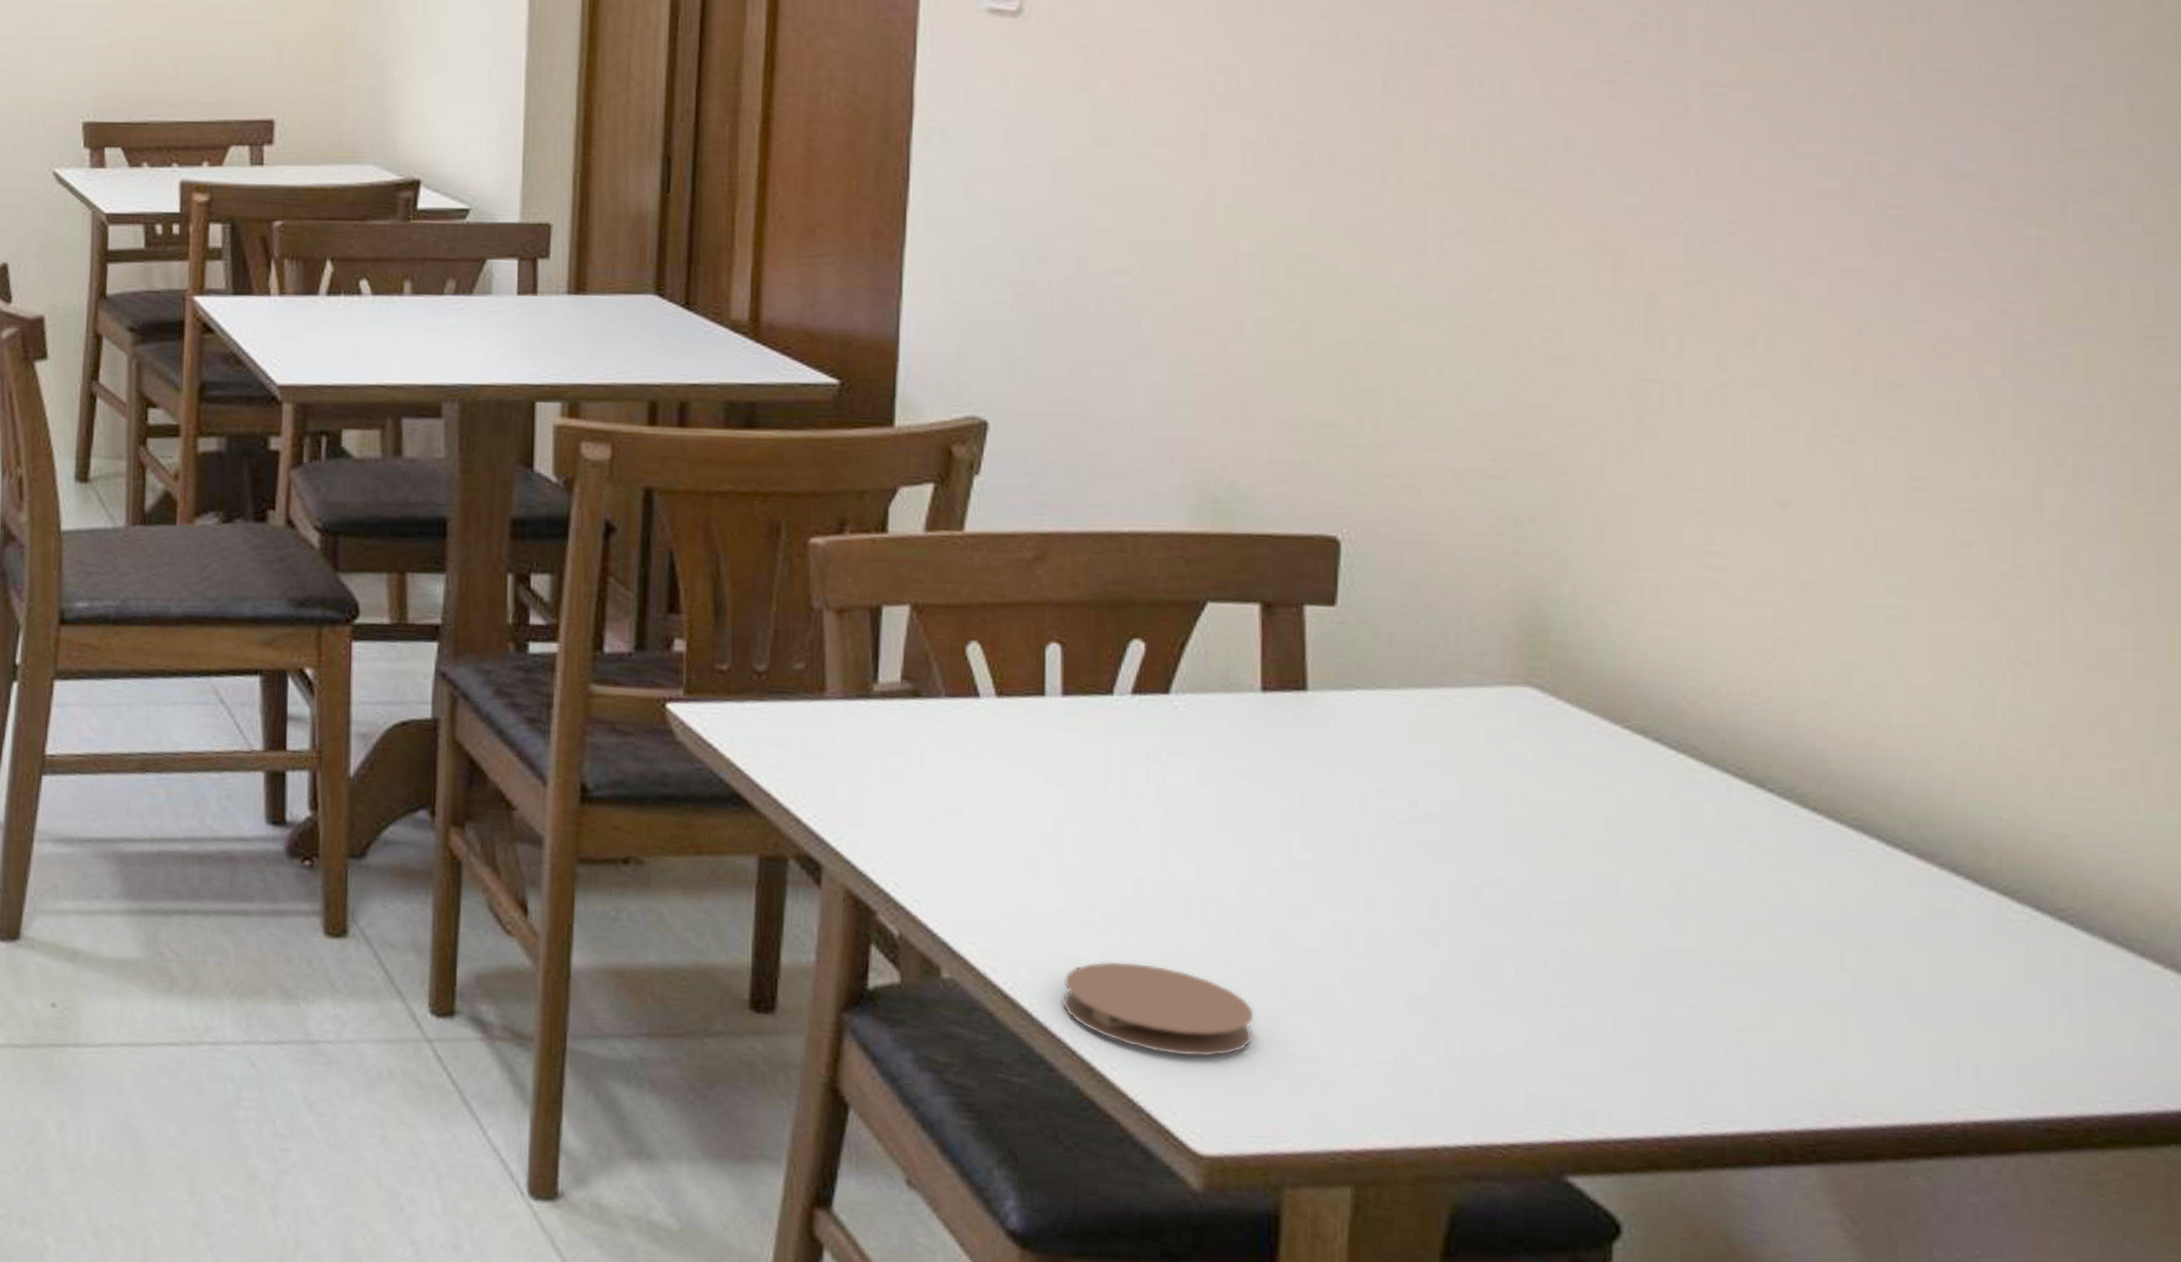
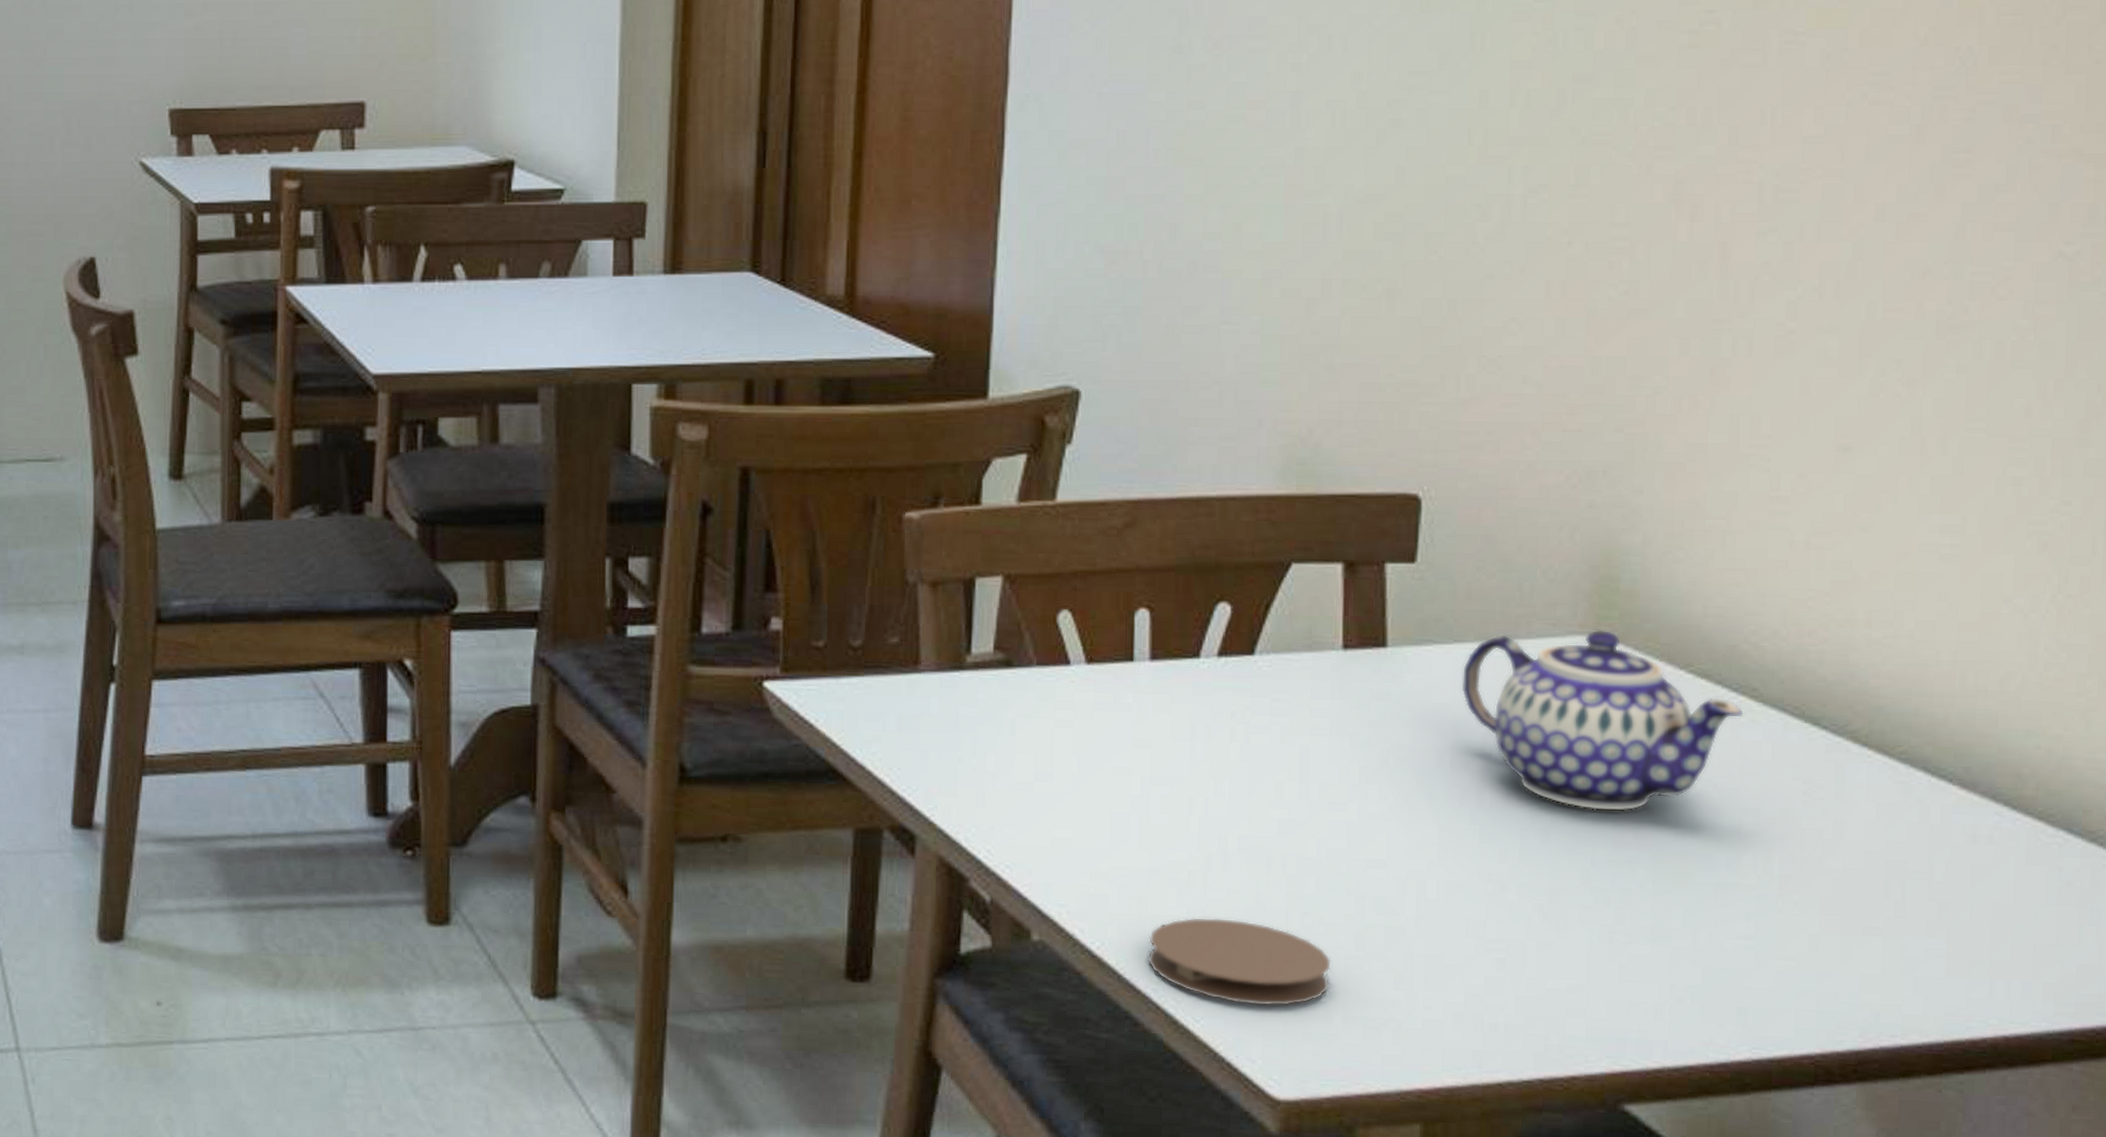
teapot: none [1385,680,1683,870] -> present [1461,629,1743,812]

